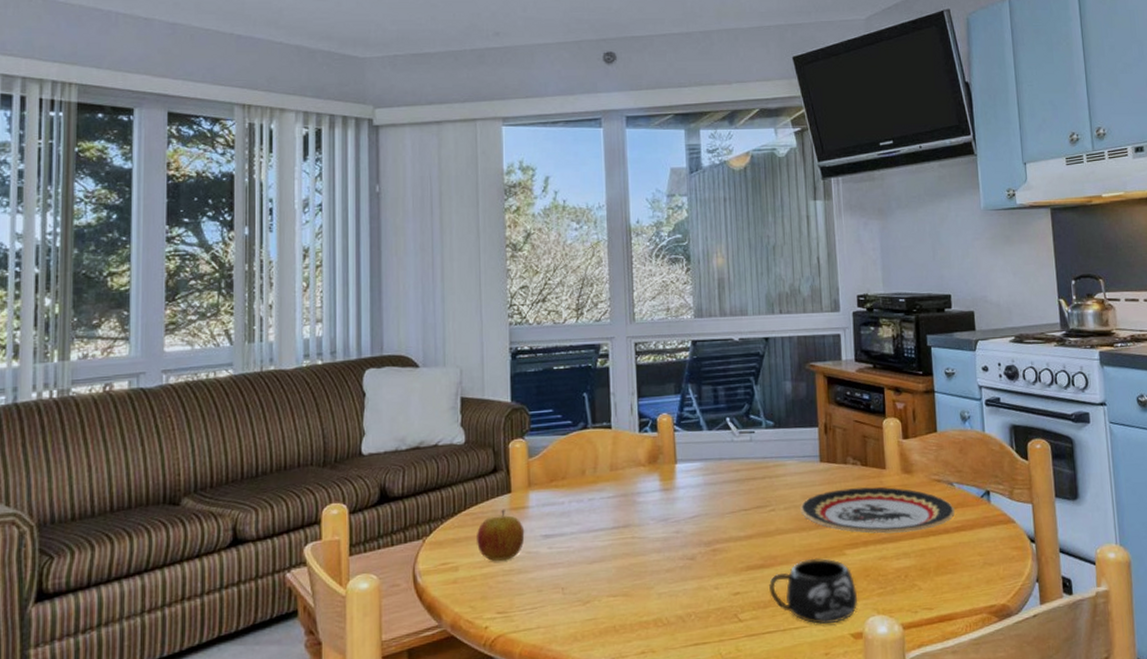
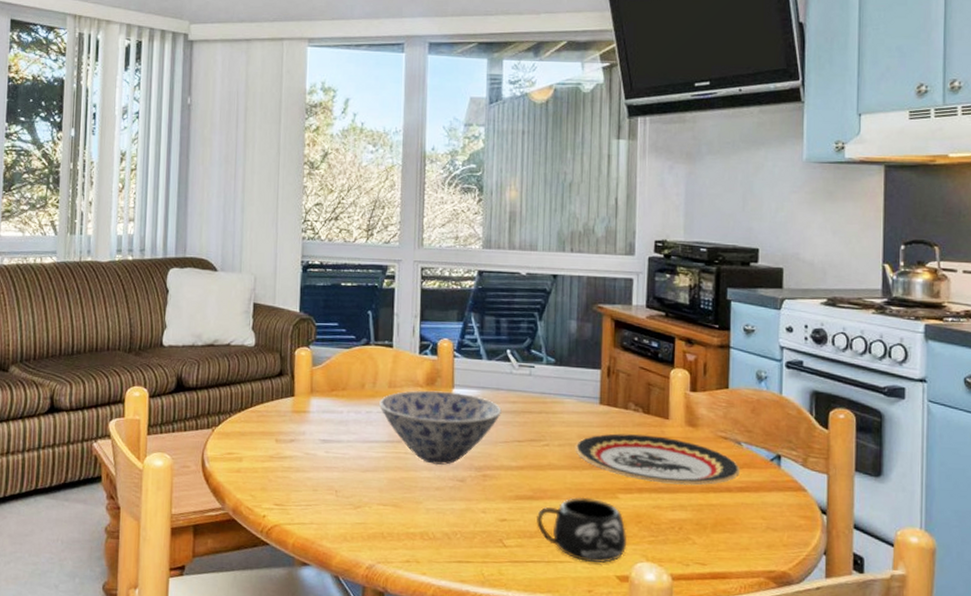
apple: present [477,509,525,561] -> none [260,410,305,458]
bowl: none [602,467,726,546] -> present [379,390,502,466]

